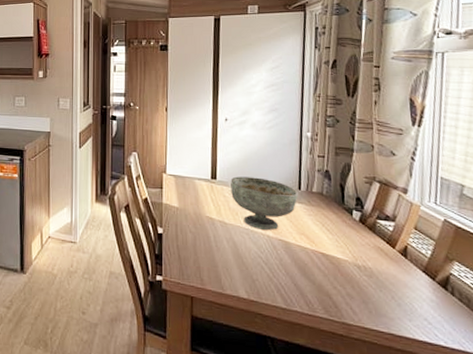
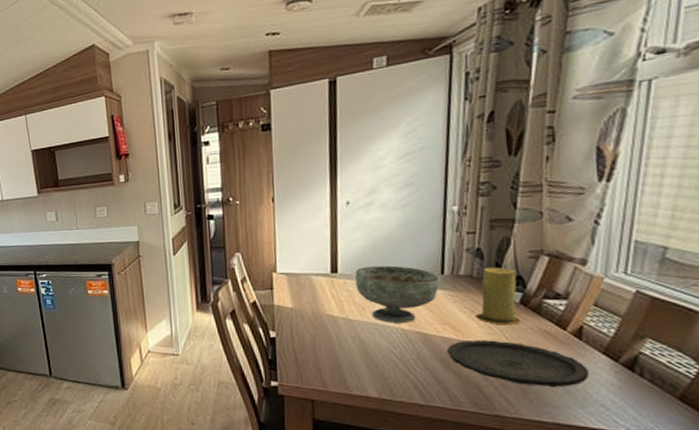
plate: none [303,251,414,300] -> present [447,340,589,388]
candle: none [326,187,361,240] -> present [475,267,522,325]

